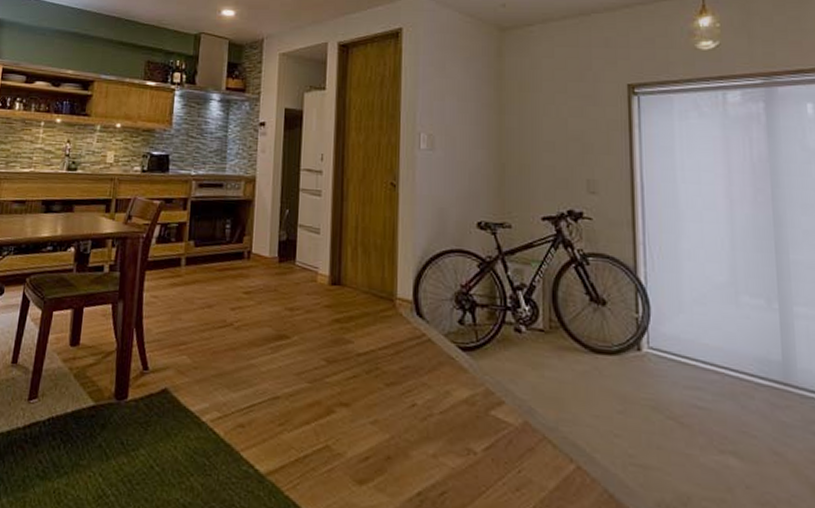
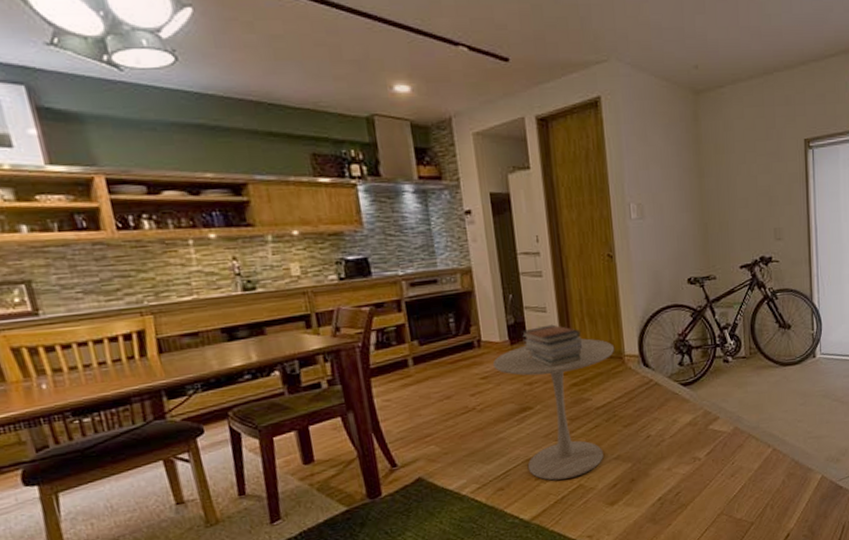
side table: none [257,266,387,435] -> present [492,338,615,481]
book stack: none [290,248,353,296] -> present [520,324,583,368]

